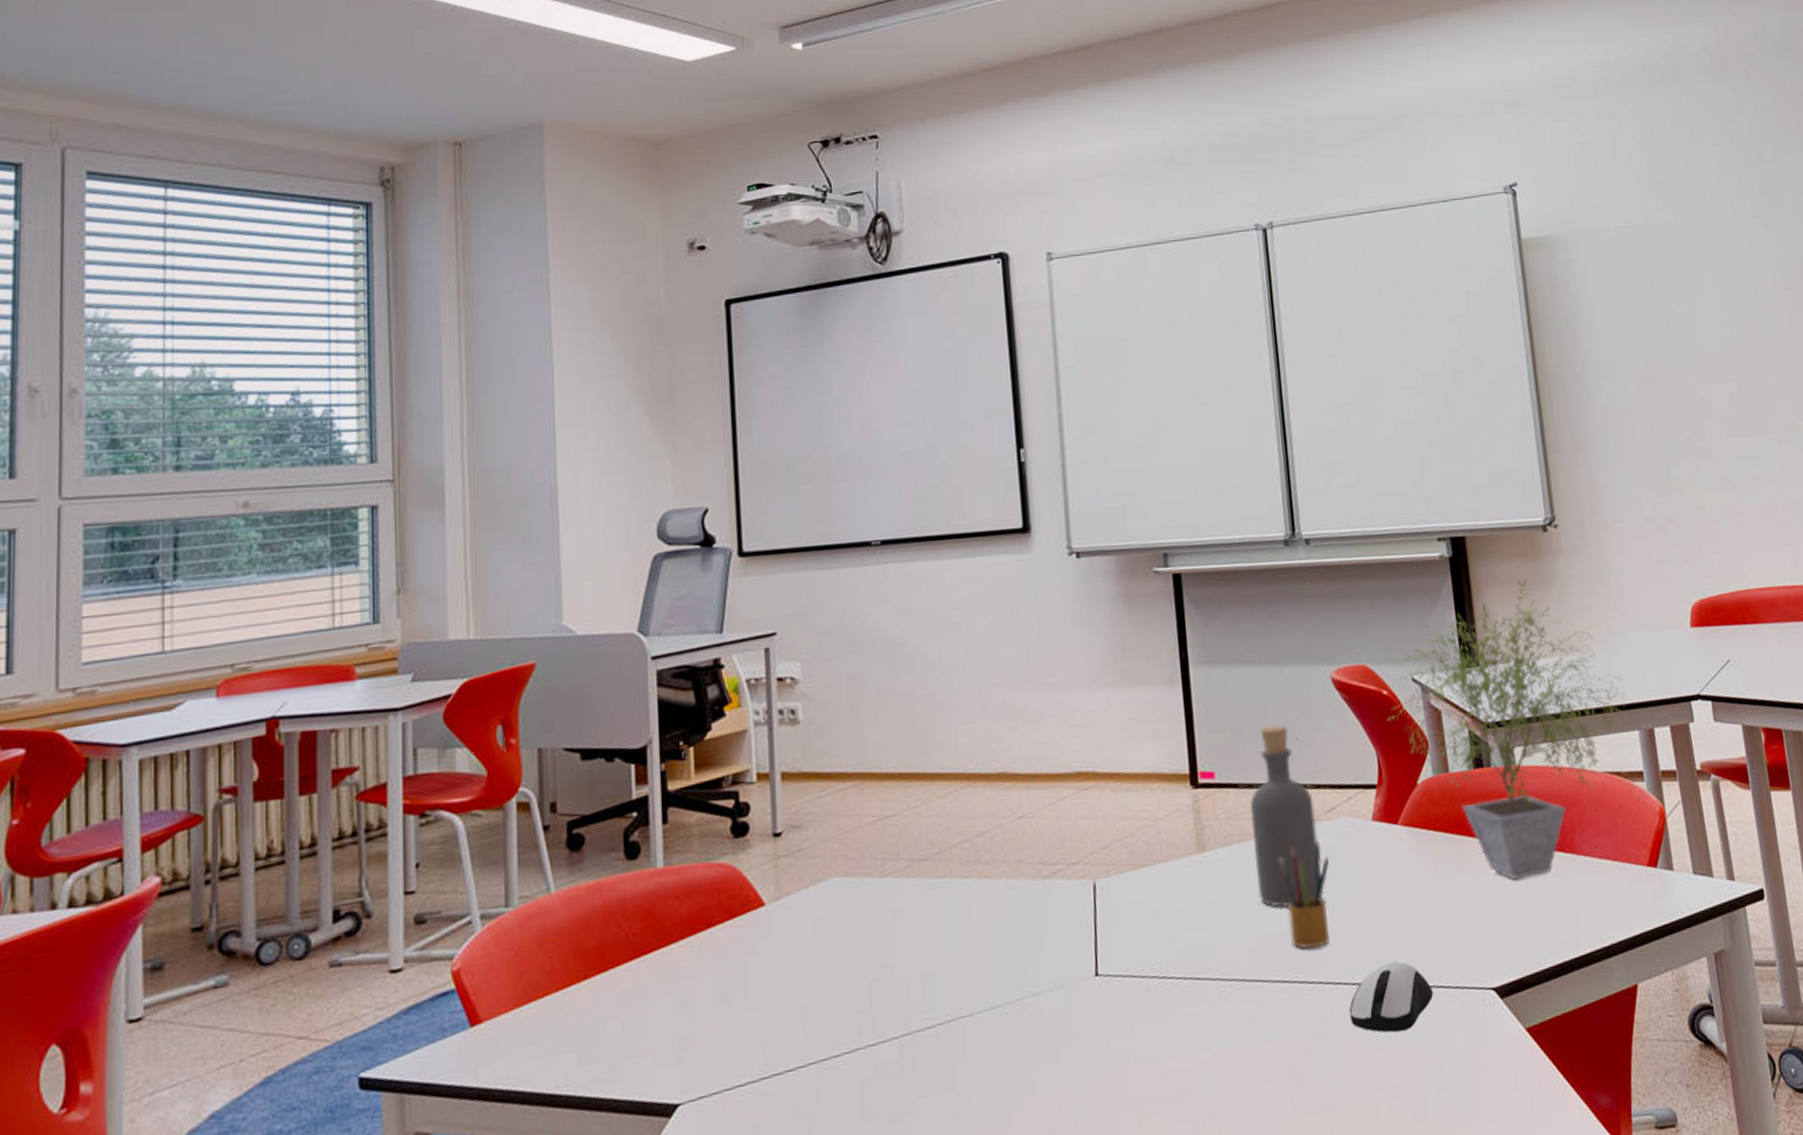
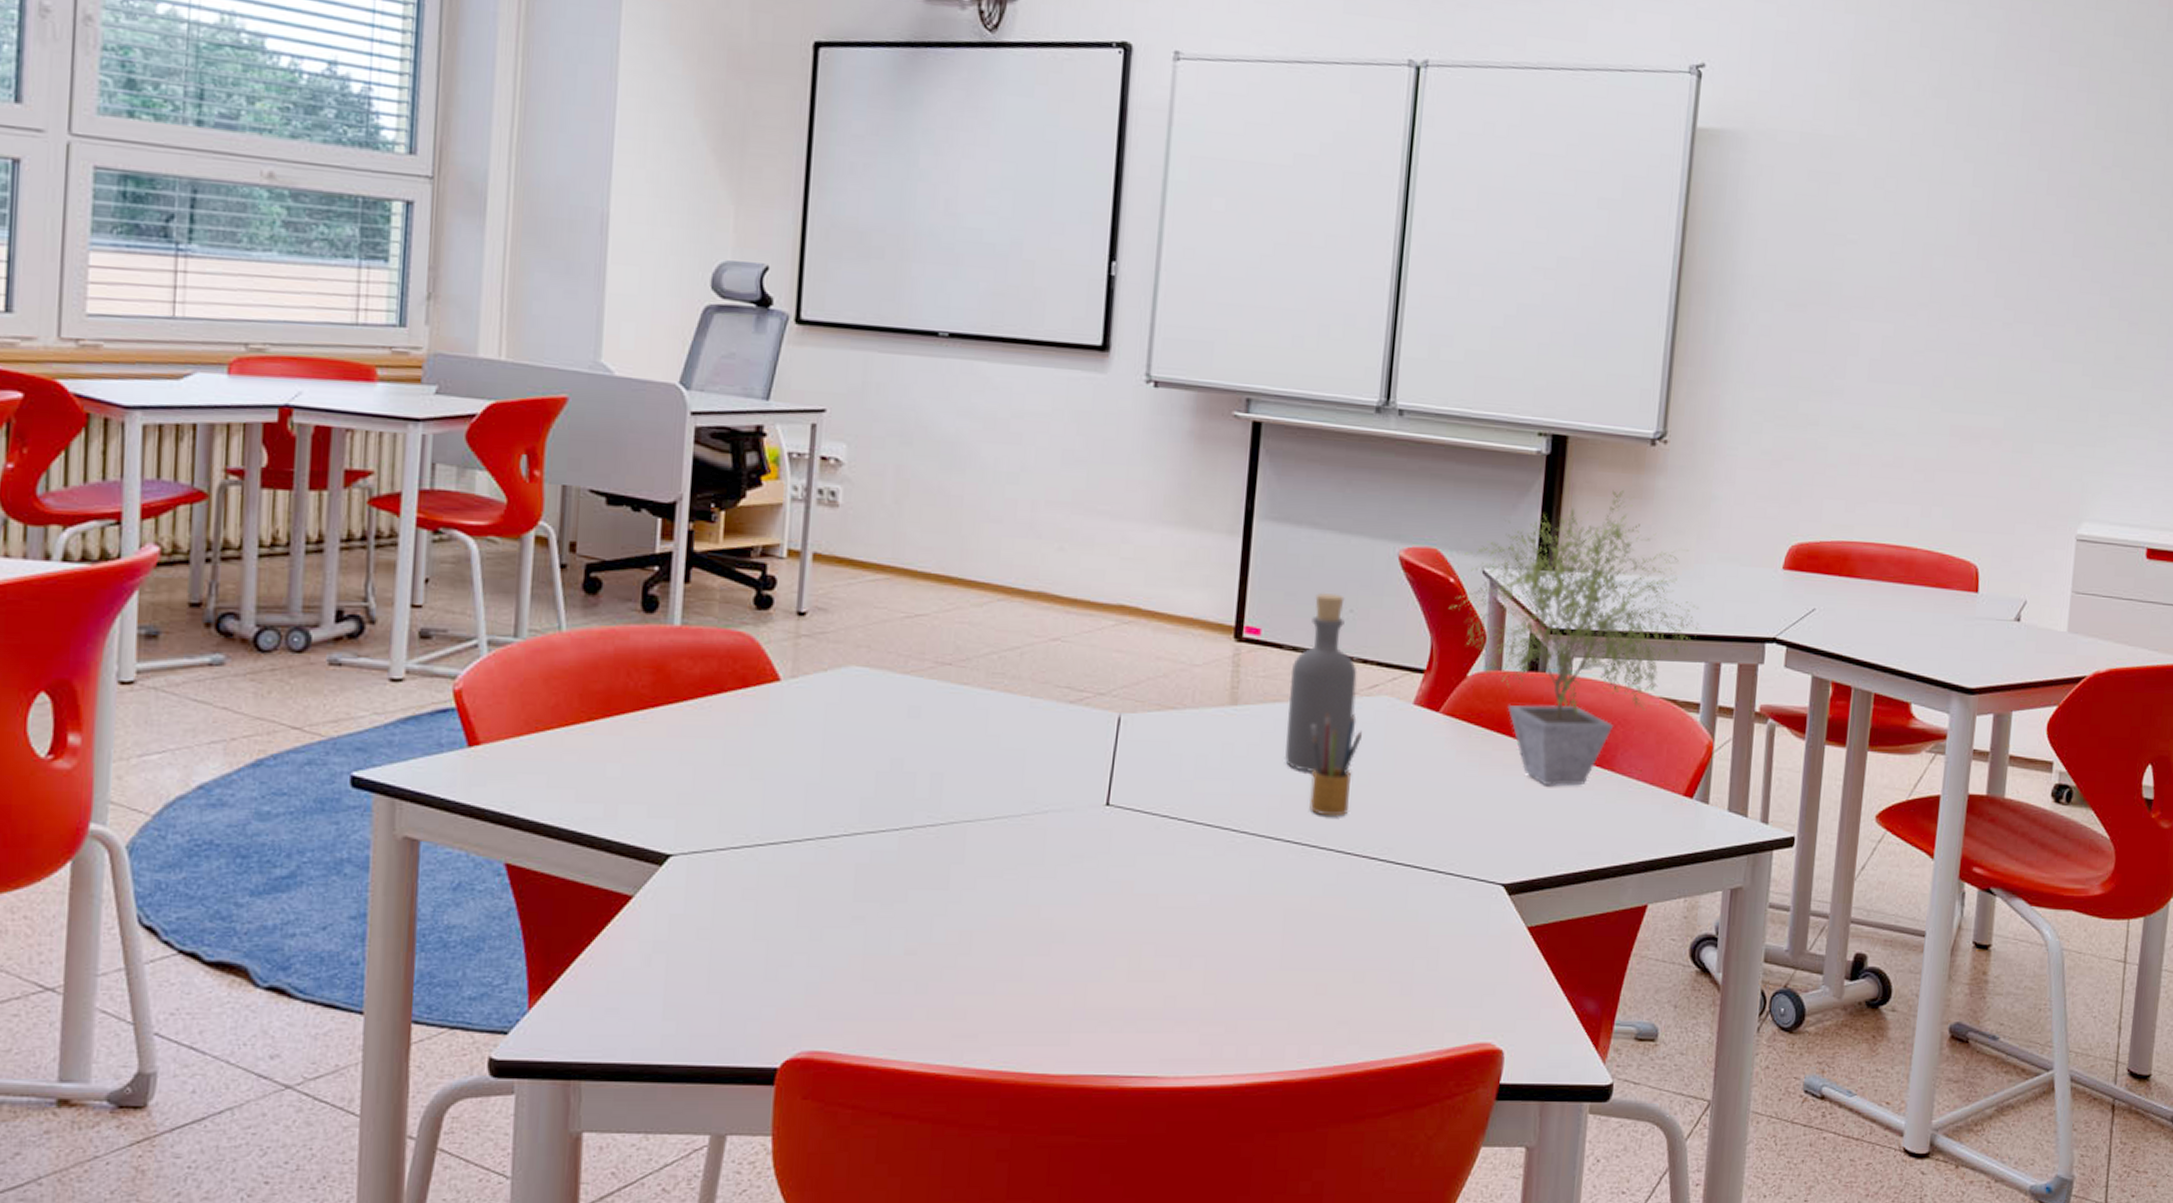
computer mouse: present [1349,961,1434,1033] -> none [1354,841,1443,908]

